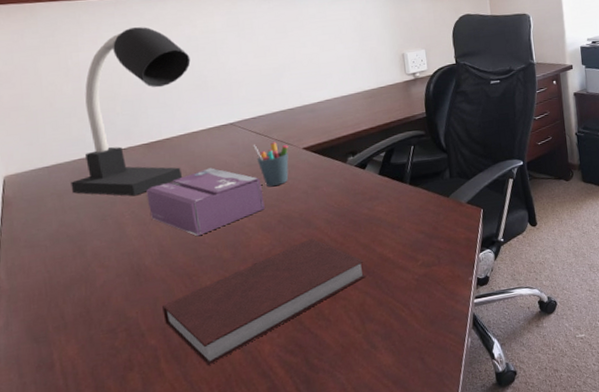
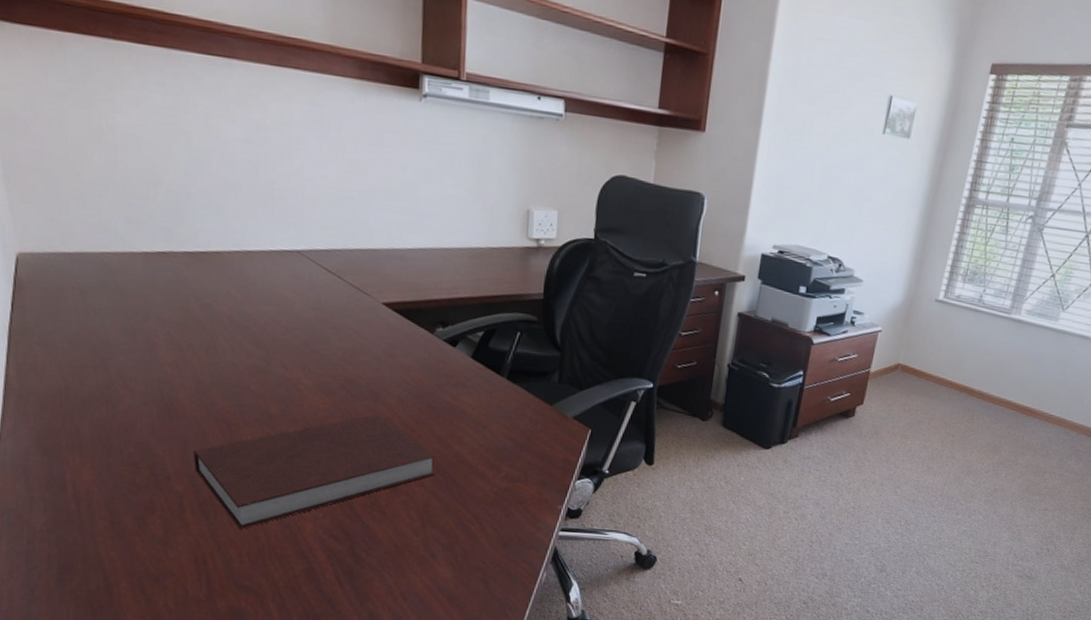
desk lamp: present [71,27,191,196] -> none [96,94,256,314]
tissue box: present [146,168,265,236] -> none [186,300,327,380]
pen holder: present [253,142,289,187] -> none [321,284,365,342]

